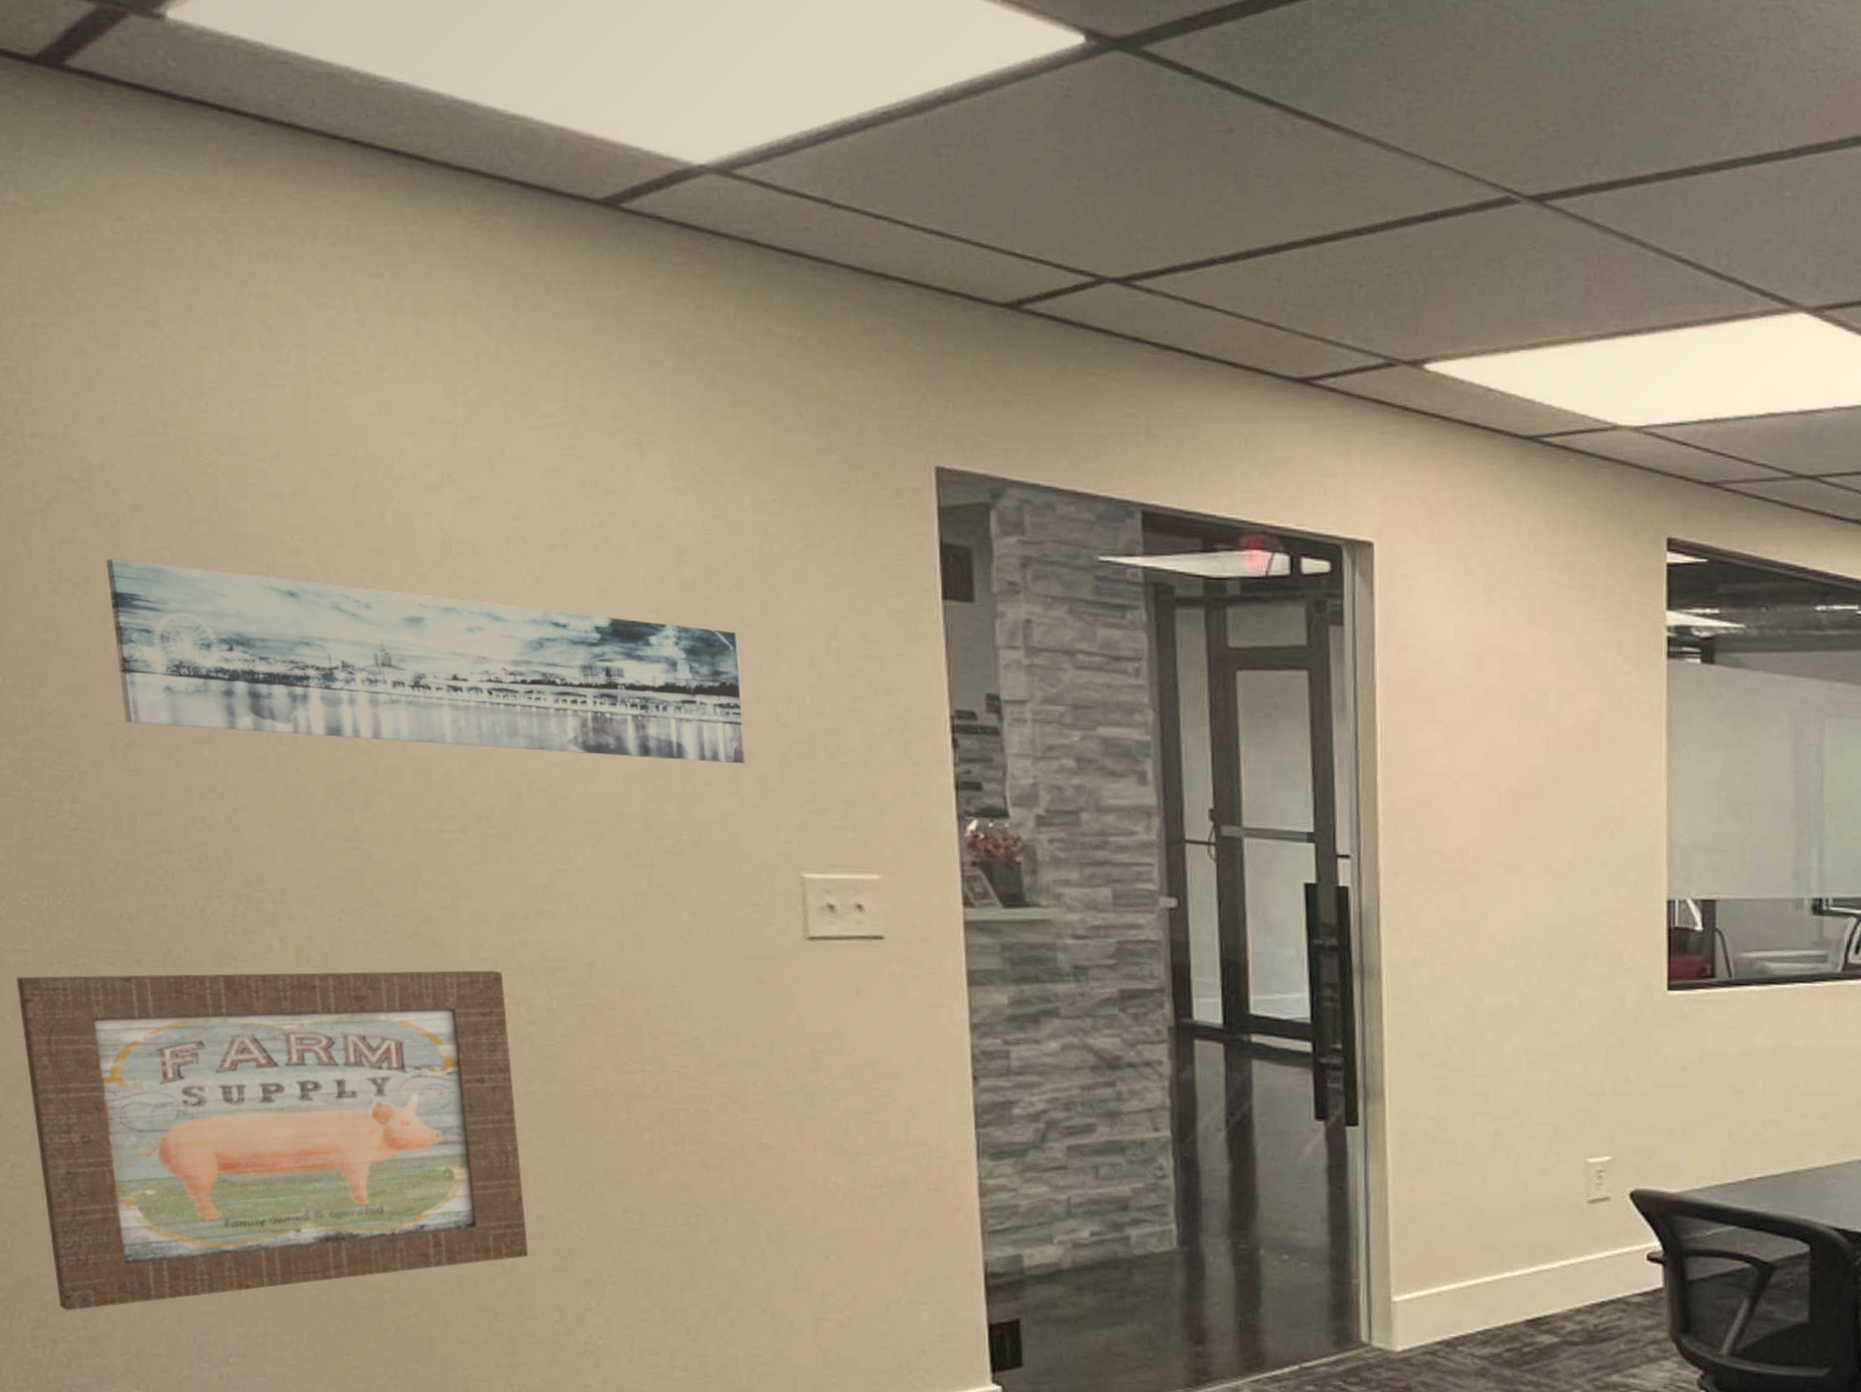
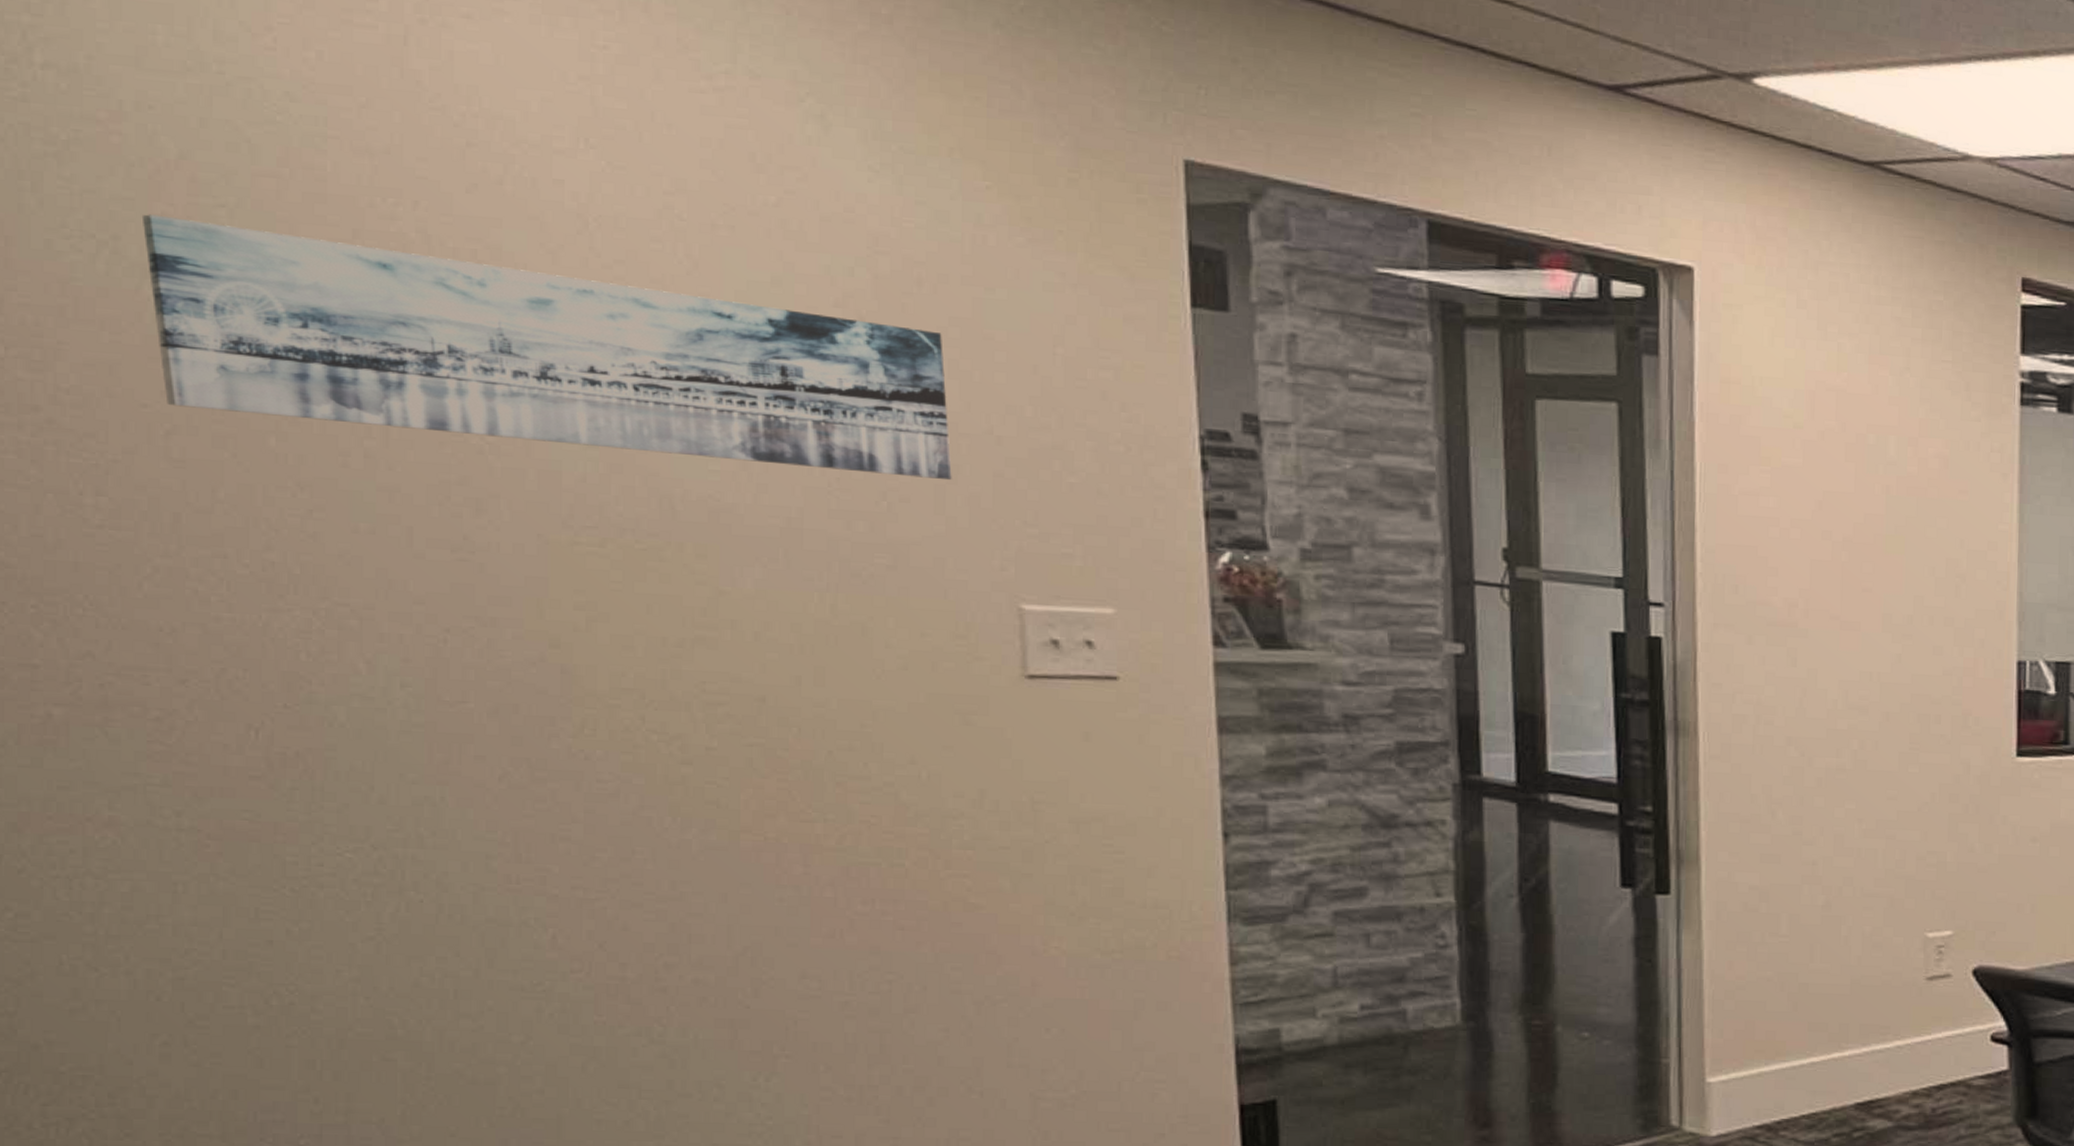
wall art: present [17,970,529,1311] -> none [22,695,681,1084]

